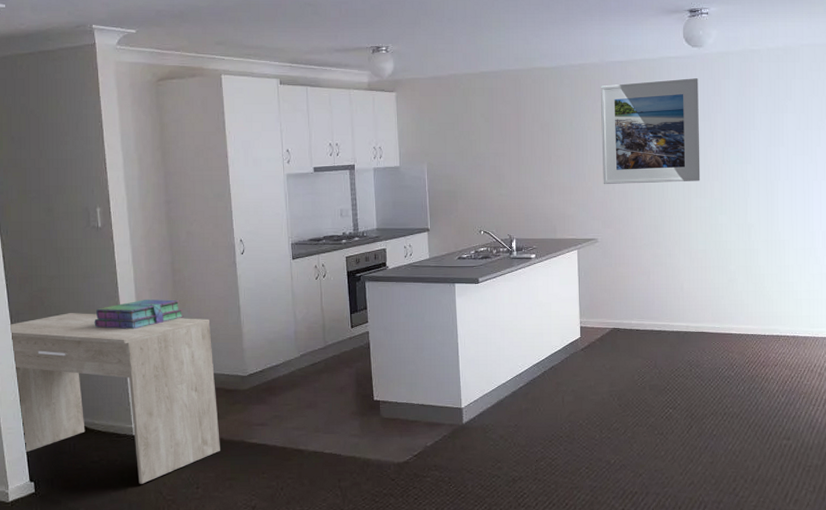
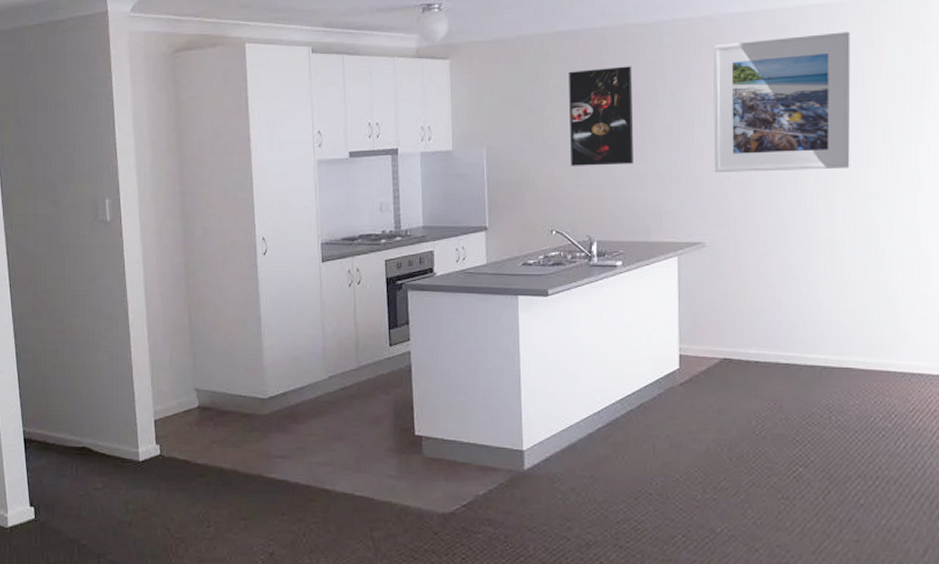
desk: present [8,313,220,484] -> none [11,318,235,518]
stack of books: present [94,299,184,329] -> none [100,305,197,339]
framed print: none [491,101,542,179] -> present [568,66,634,166]

